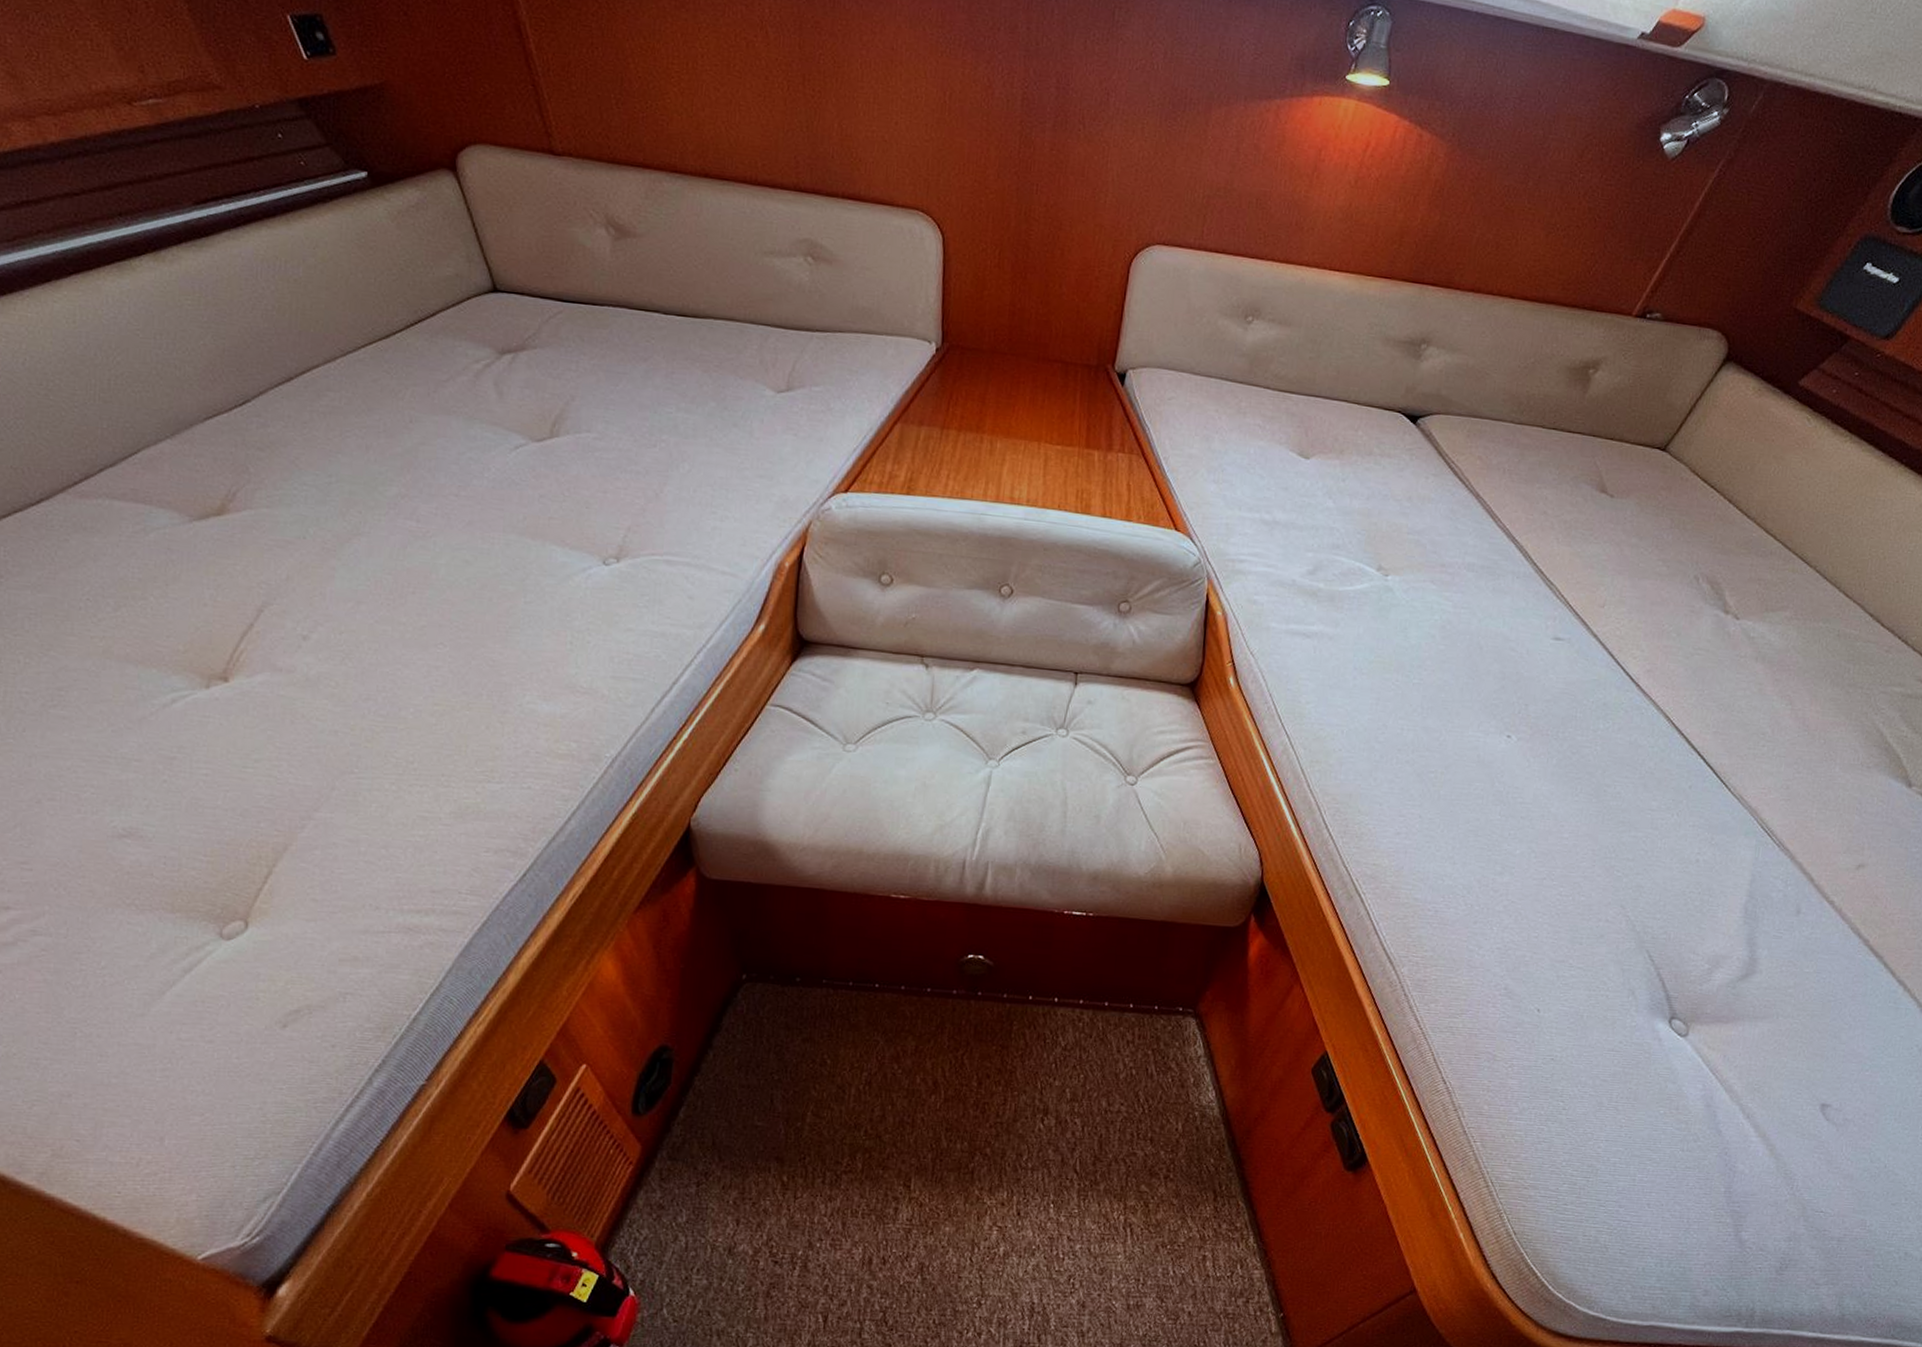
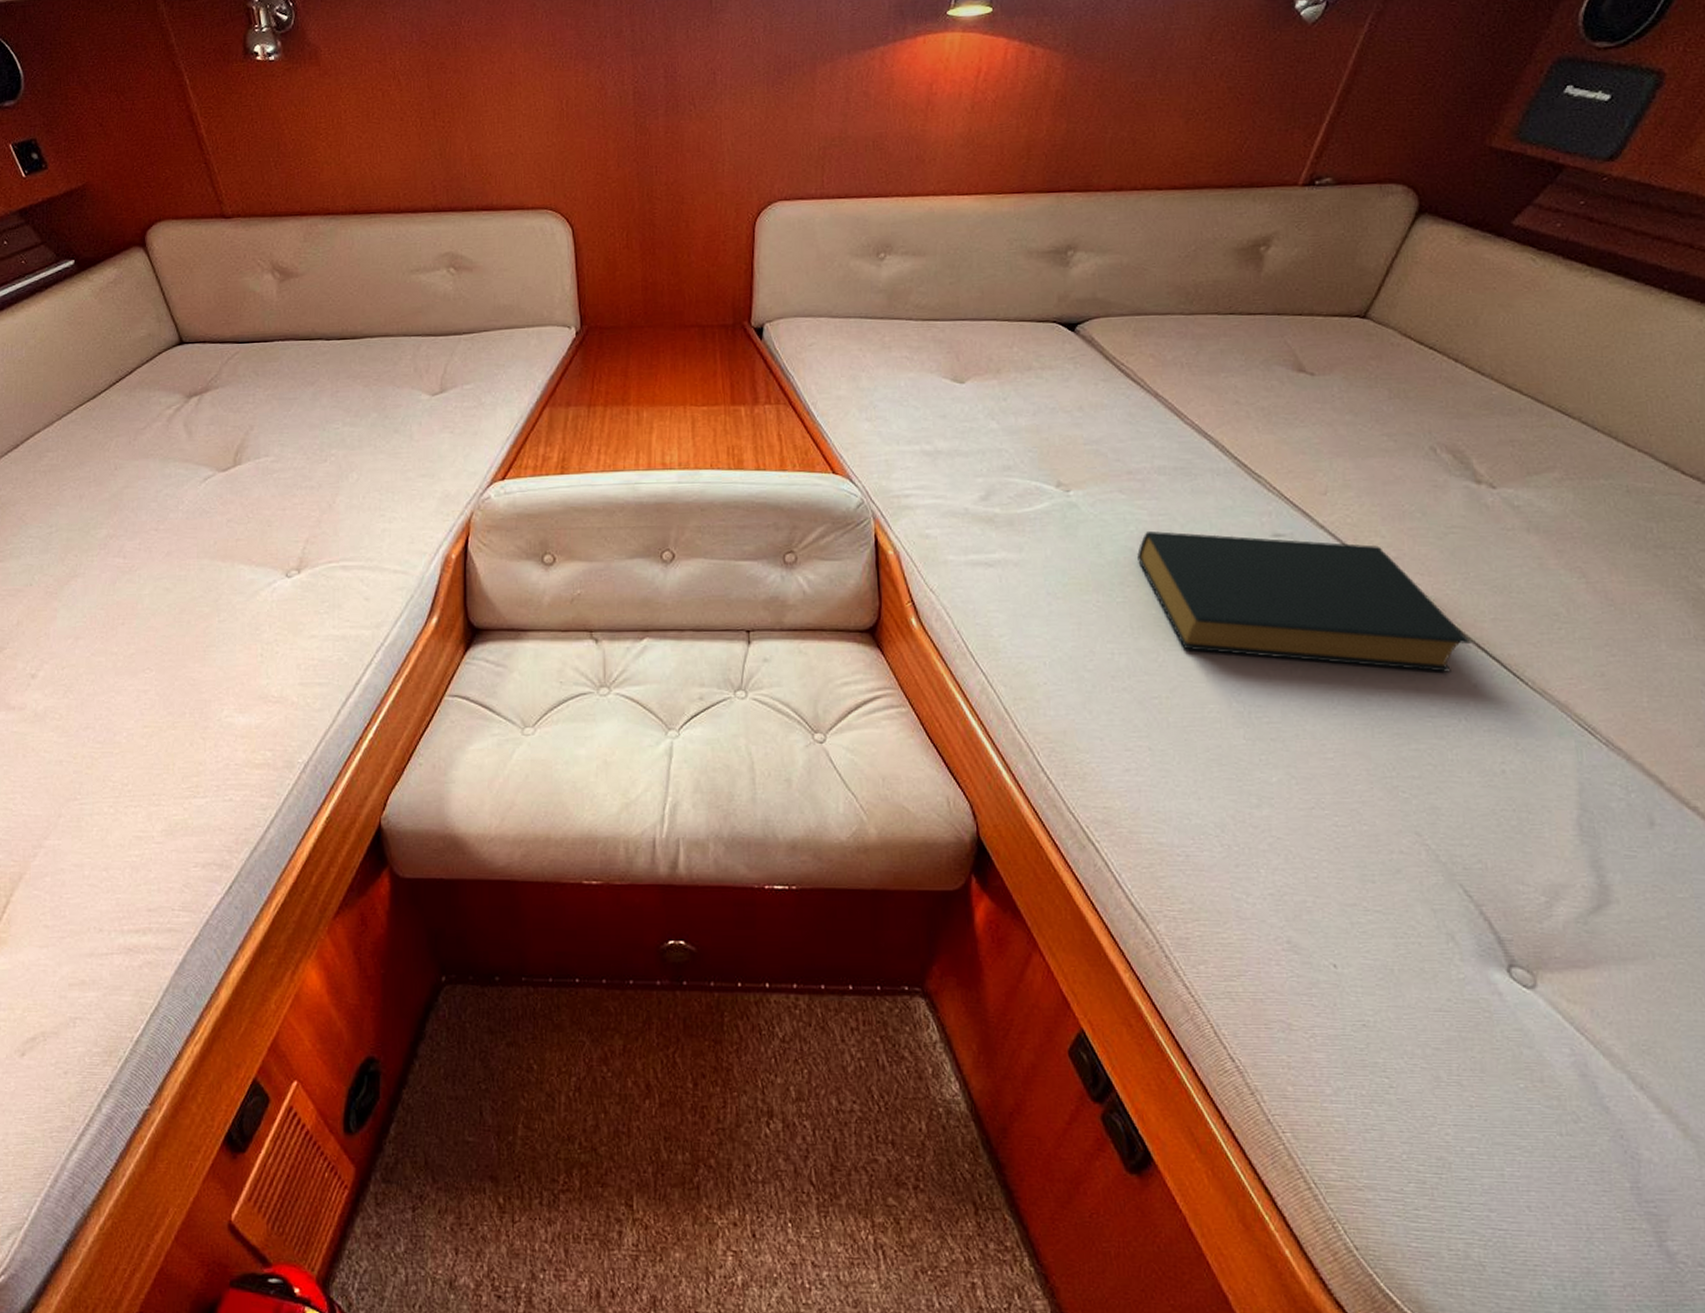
hardback book: none [1437,621,1694,774] -> present [1137,530,1471,672]

